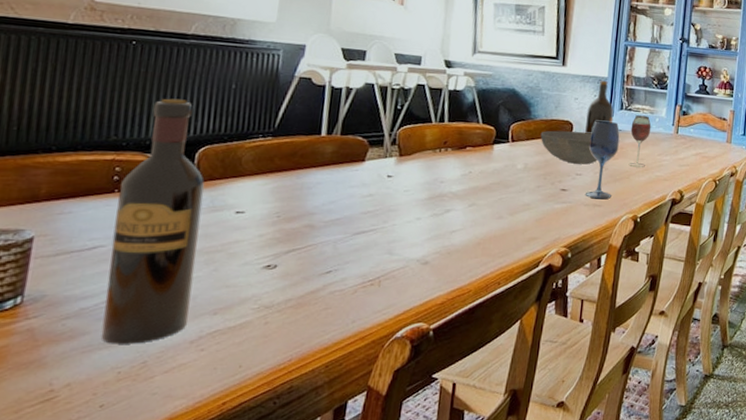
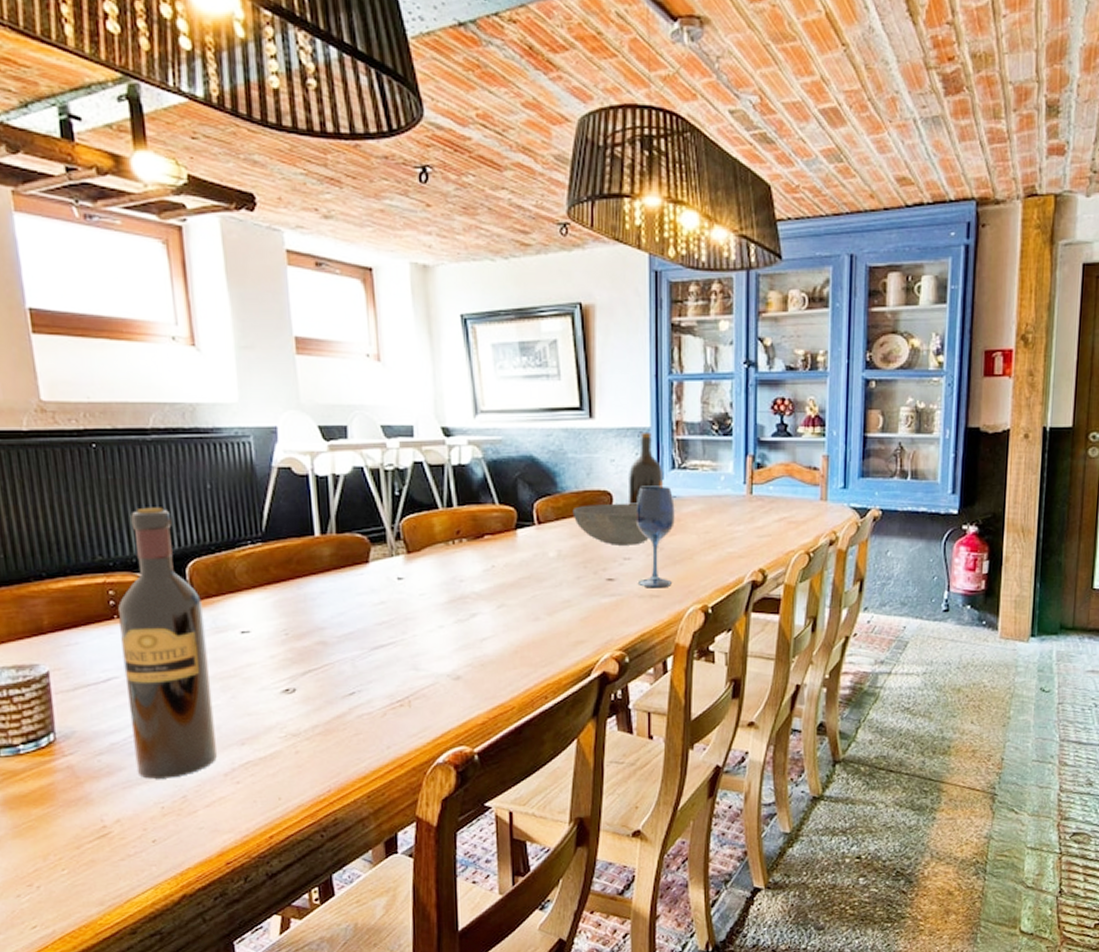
wineglass: present [628,115,651,168] -> none [688,474,715,544]

